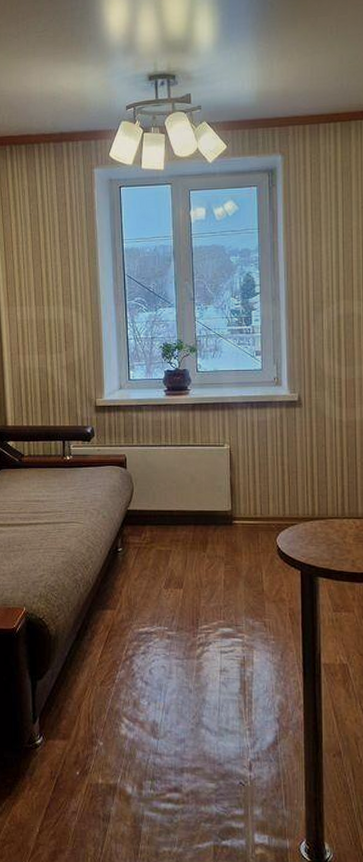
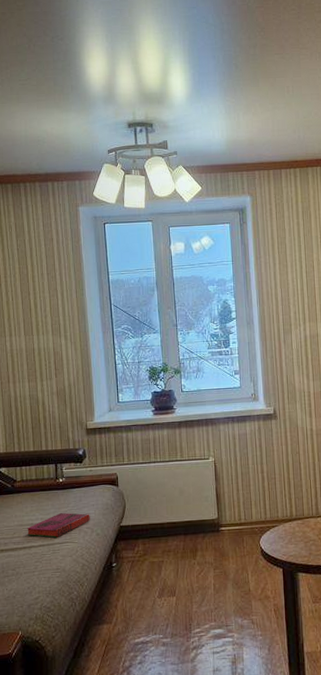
hardback book: none [33,492,97,516] -> present [27,513,90,538]

